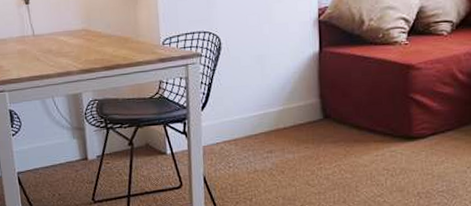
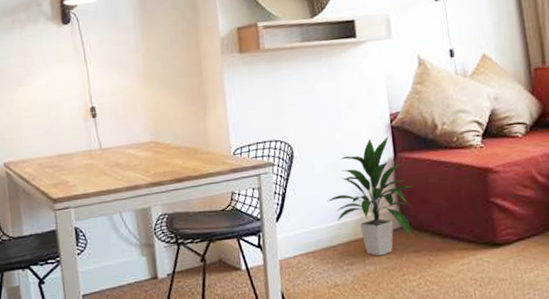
indoor plant: none [251,30,336,146] -> present [327,136,414,256]

